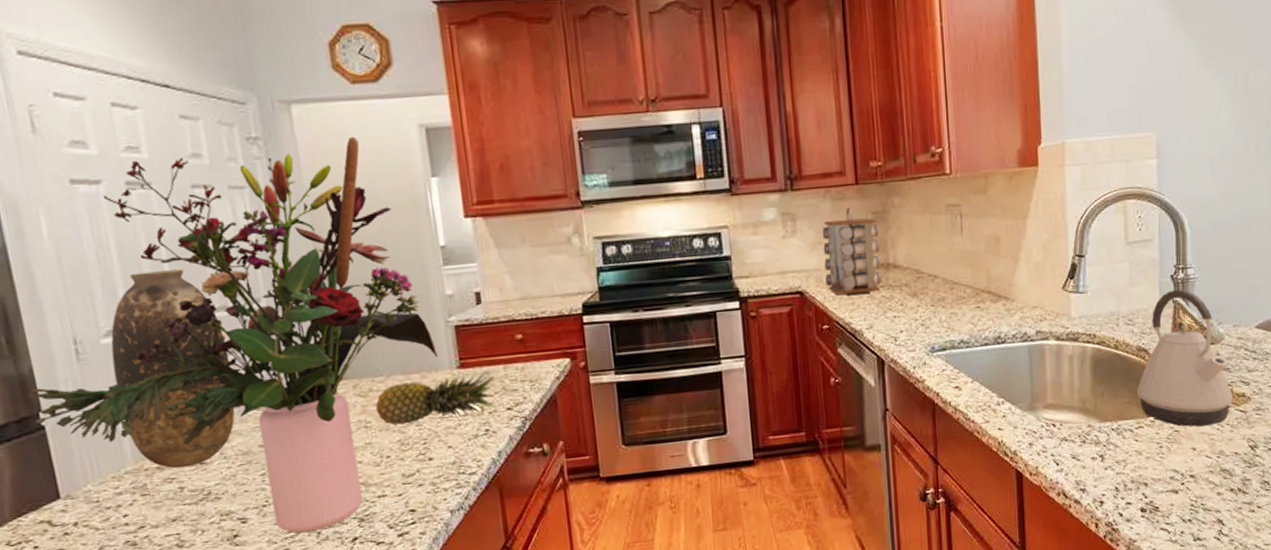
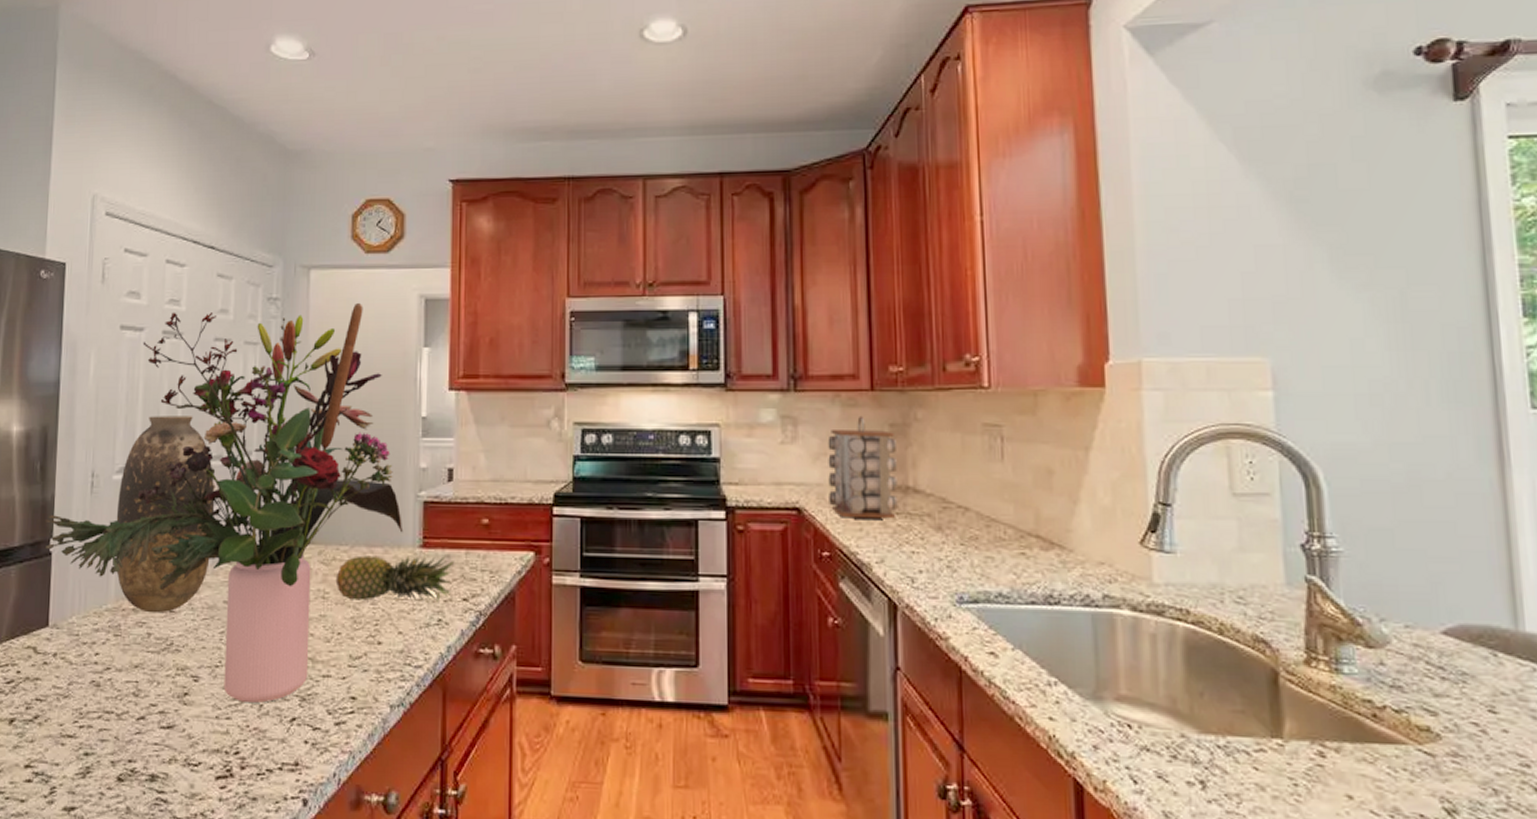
kettle: present [1136,289,1233,427] -> none [1253,564,1412,766]

